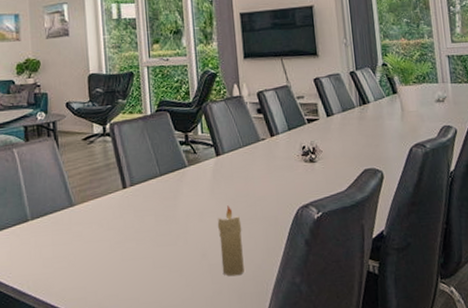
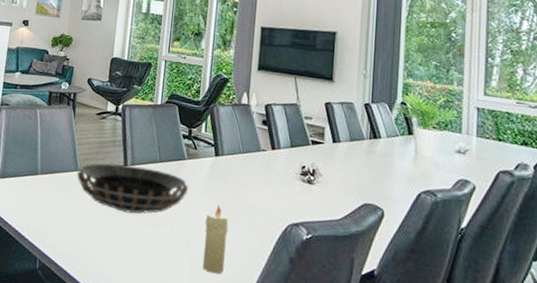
decorative bowl: none [72,184,196,238] -> present [76,163,189,215]

